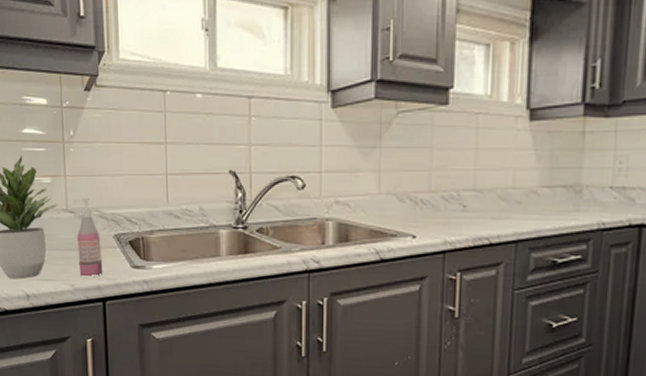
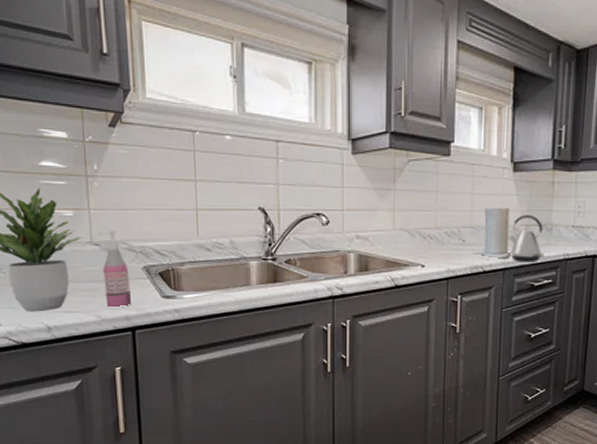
paper towel: none [476,165,527,231] -> present [473,207,512,260]
kettle: none [522,174,571,233] -> present [508,215,545,262]

